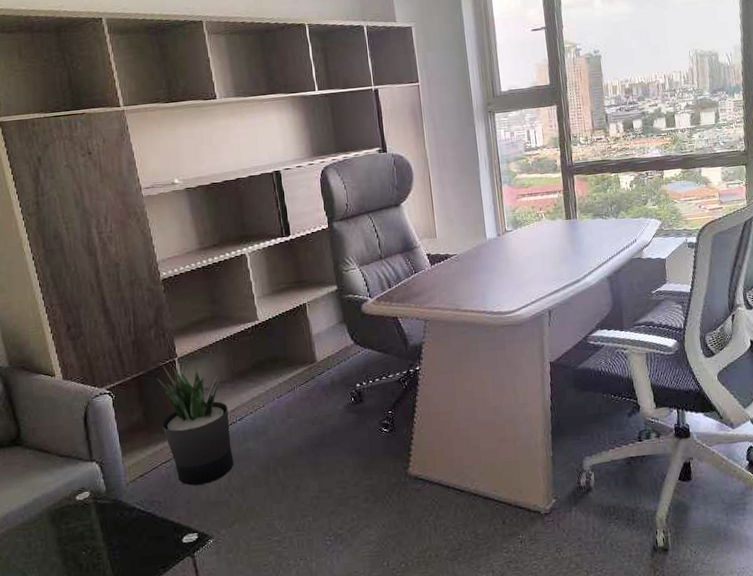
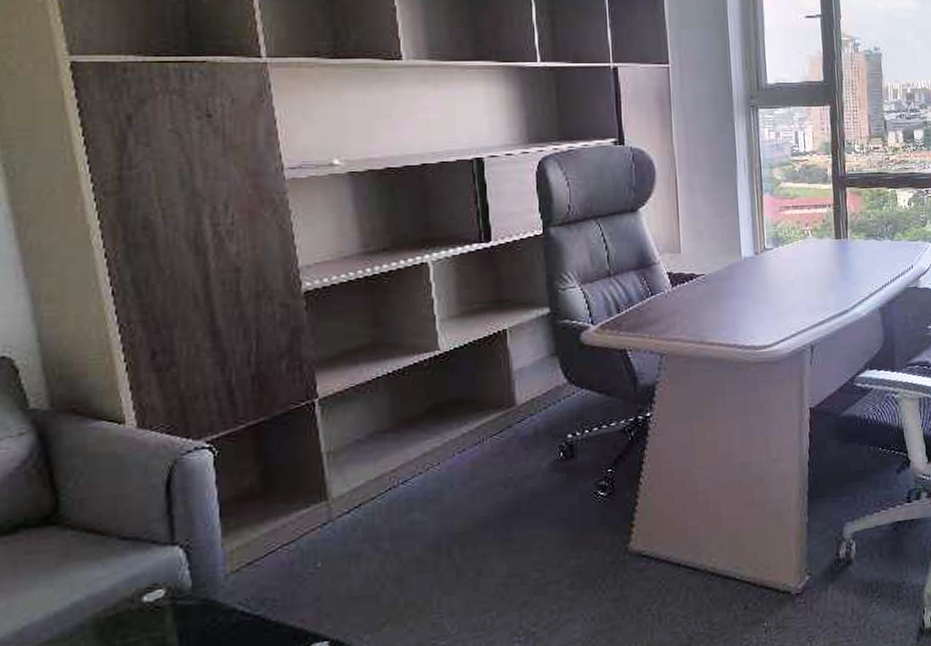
planter: present [156,365,234,486] -> none [284,409,391,575]

